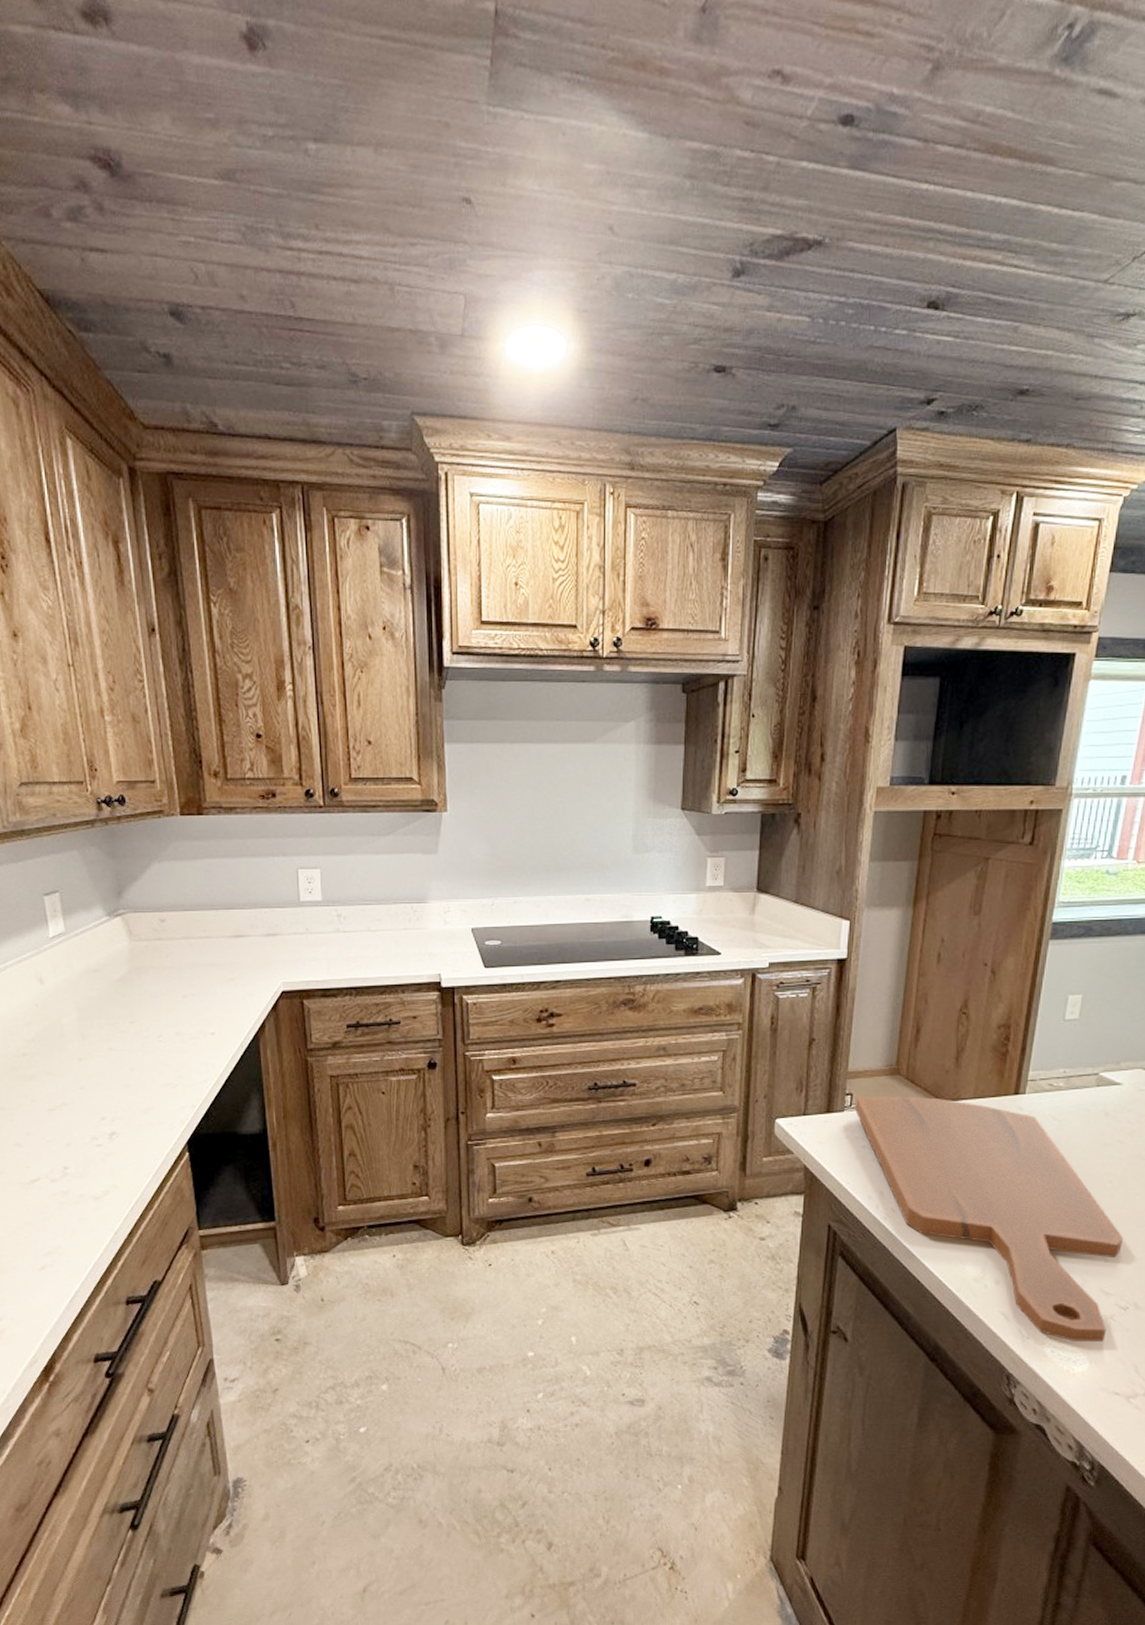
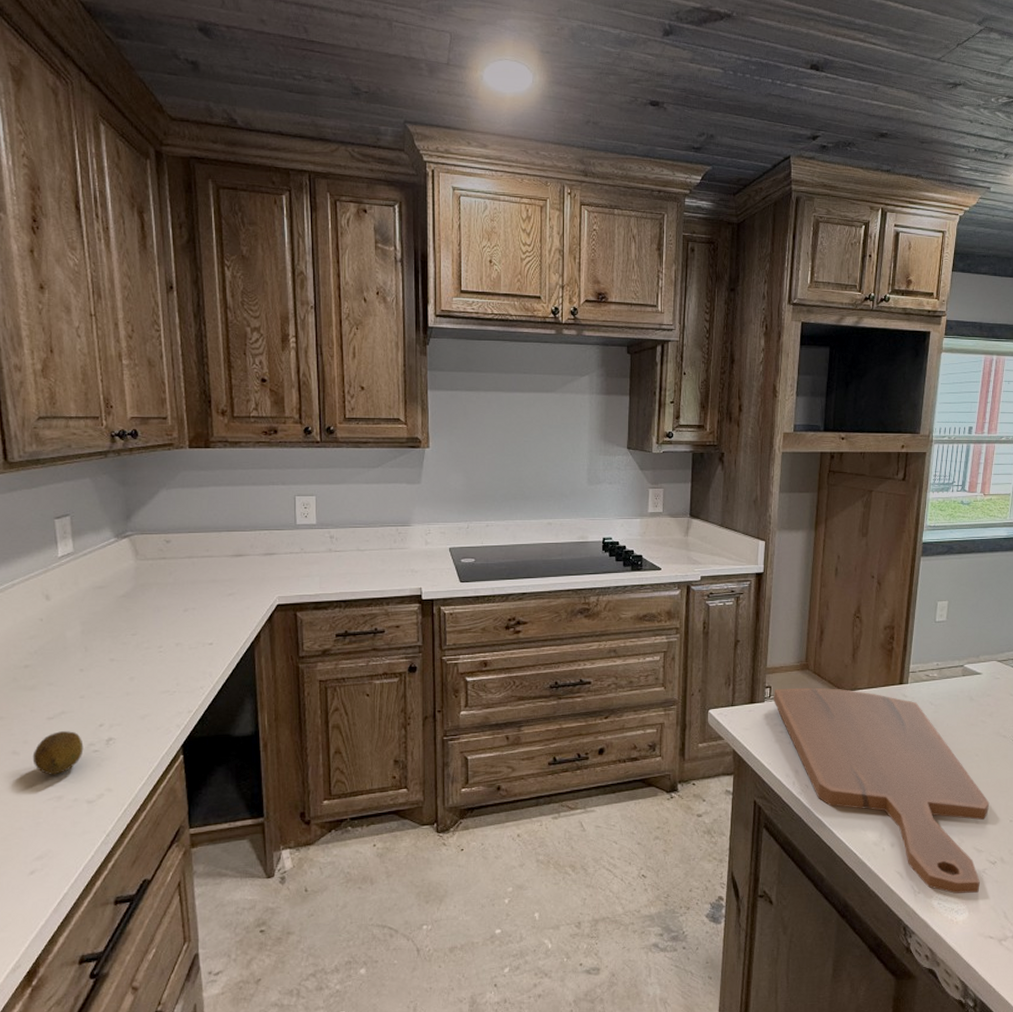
fruit: none [36,1124,87,1169] -> present [32,731,84,775]

